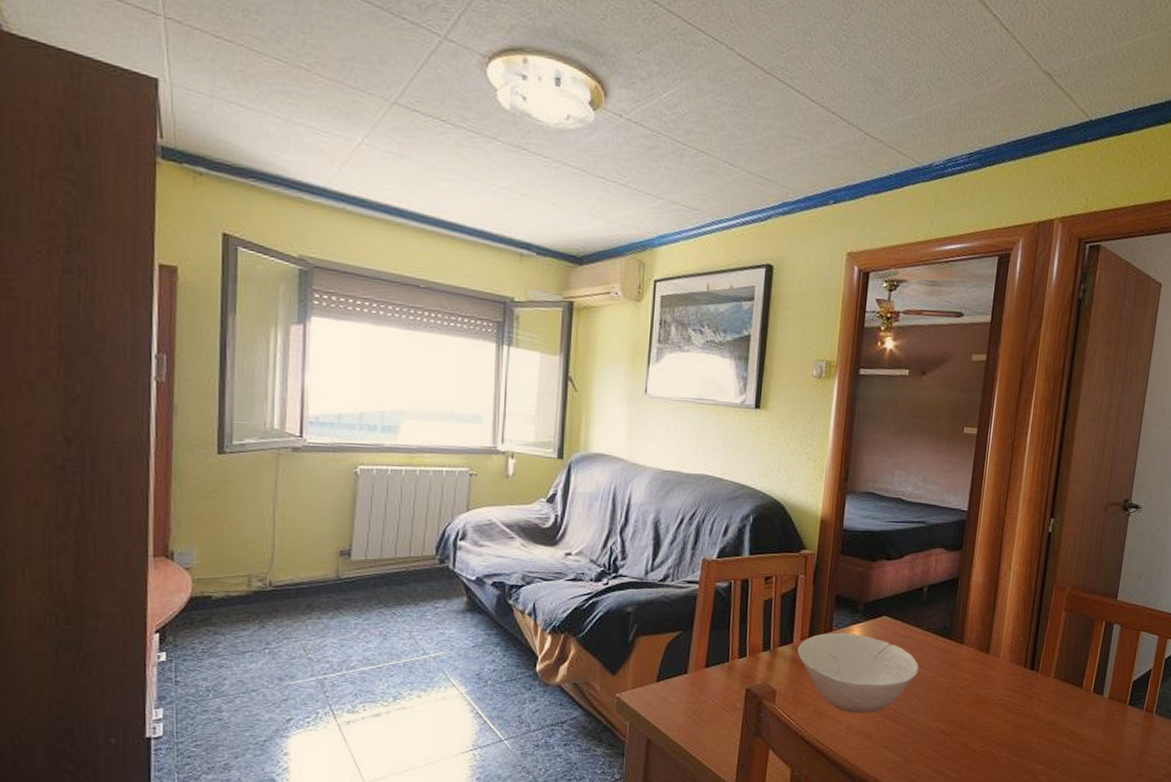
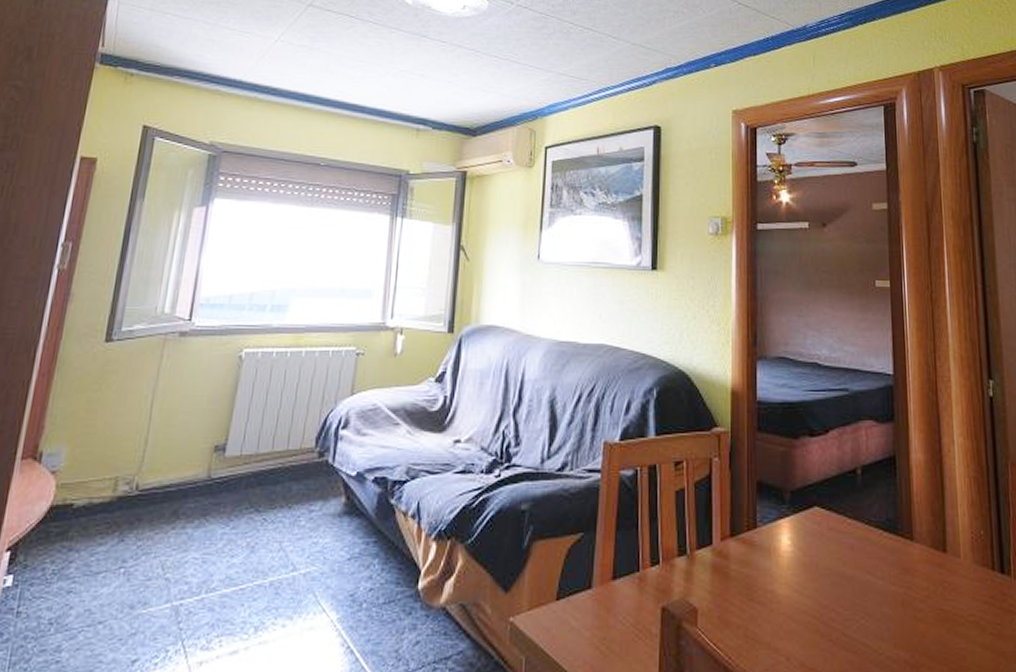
bowl: present [797,632,919,713] -> none [719,529,865,638]

